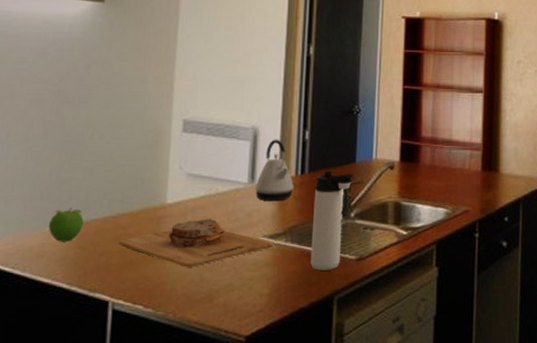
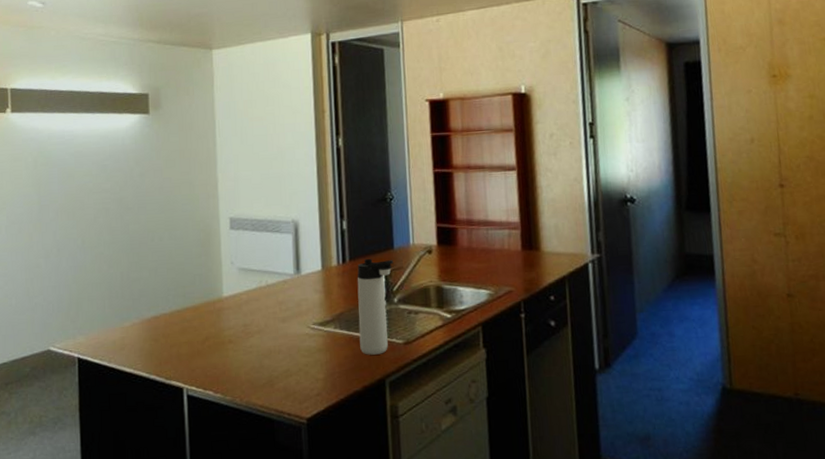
fruit: present [48,207,84,242] -> none [125,304,154,336]
cutting board: present [119,219,273,268] -> none [186,309,323,356]
kettle: present [254,139,294,202] -> none [300,230,337,291]

